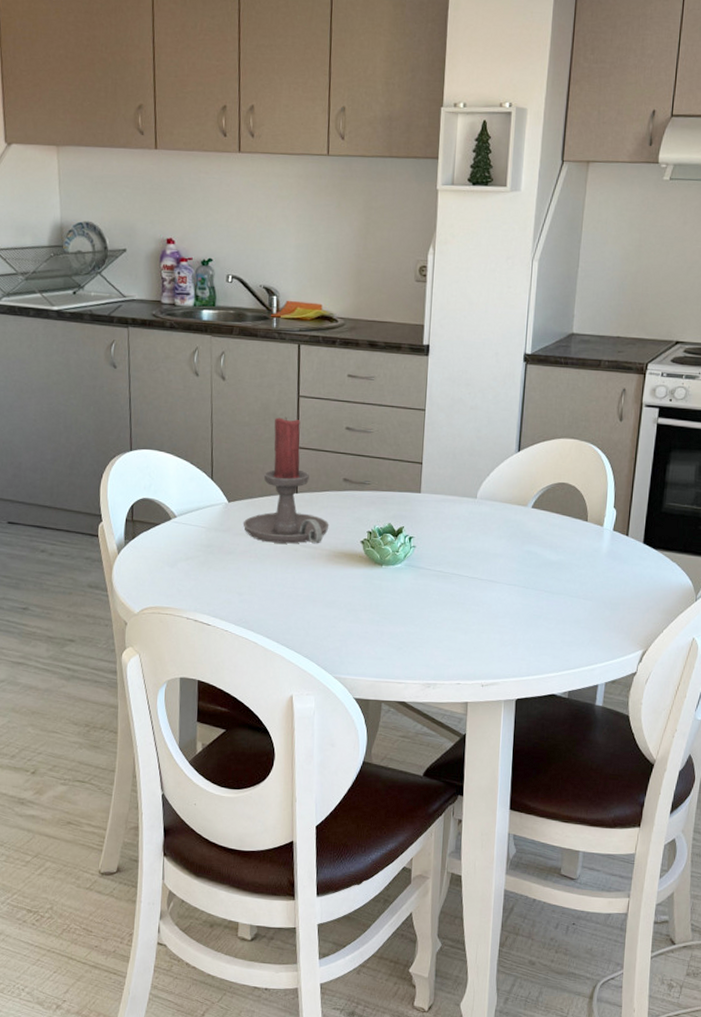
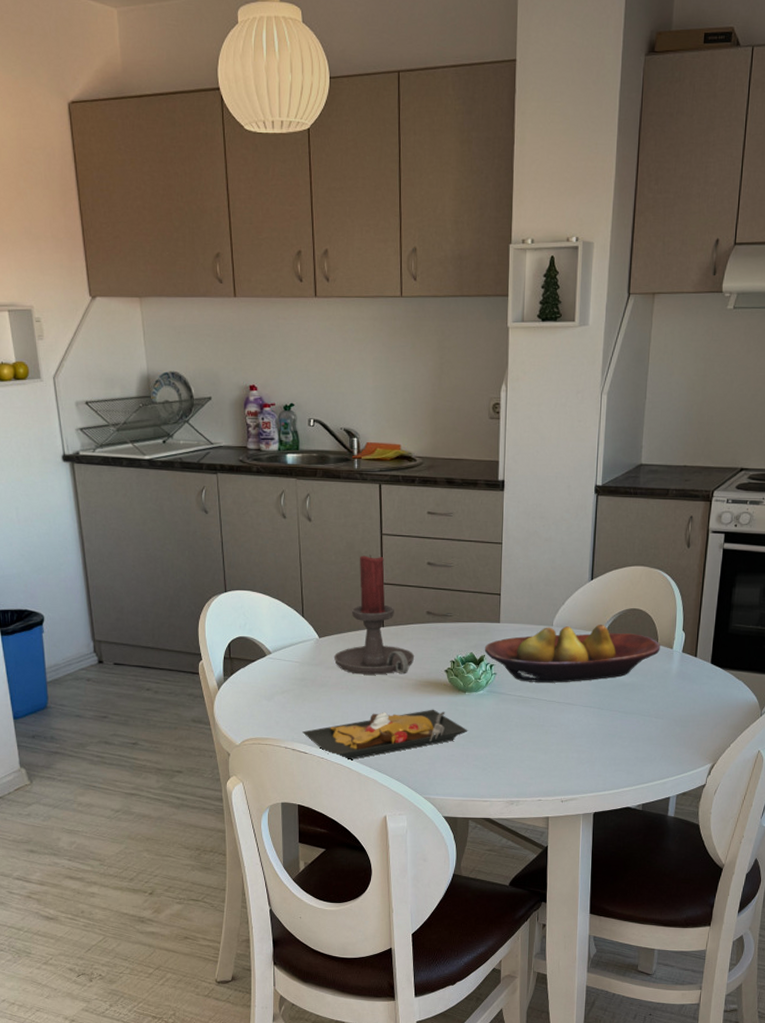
plate: none [206,582,384,634] -> present [302,709,468,760]
fruit bowl: none [403,498,590,559] -> present [484,625,660,683]

